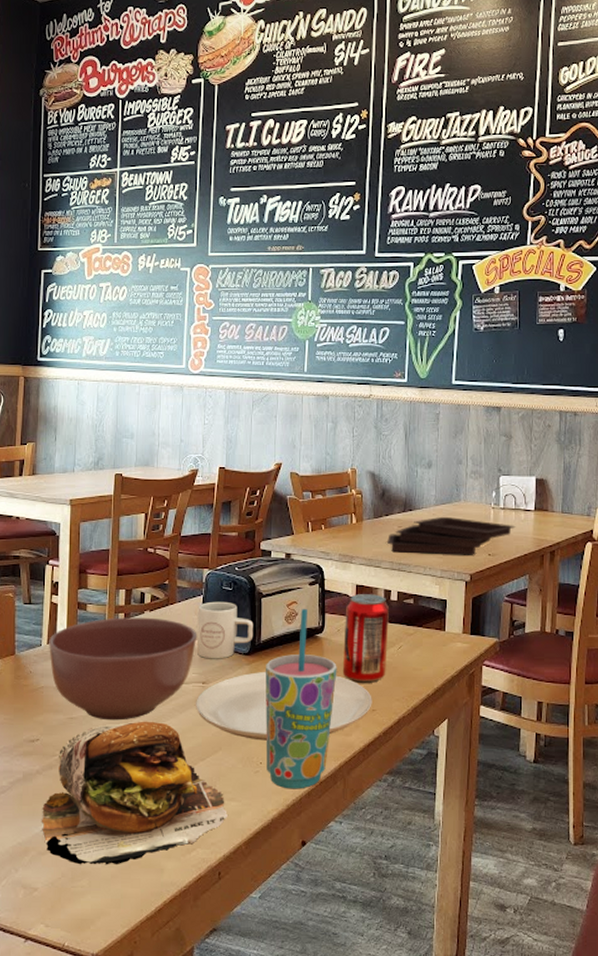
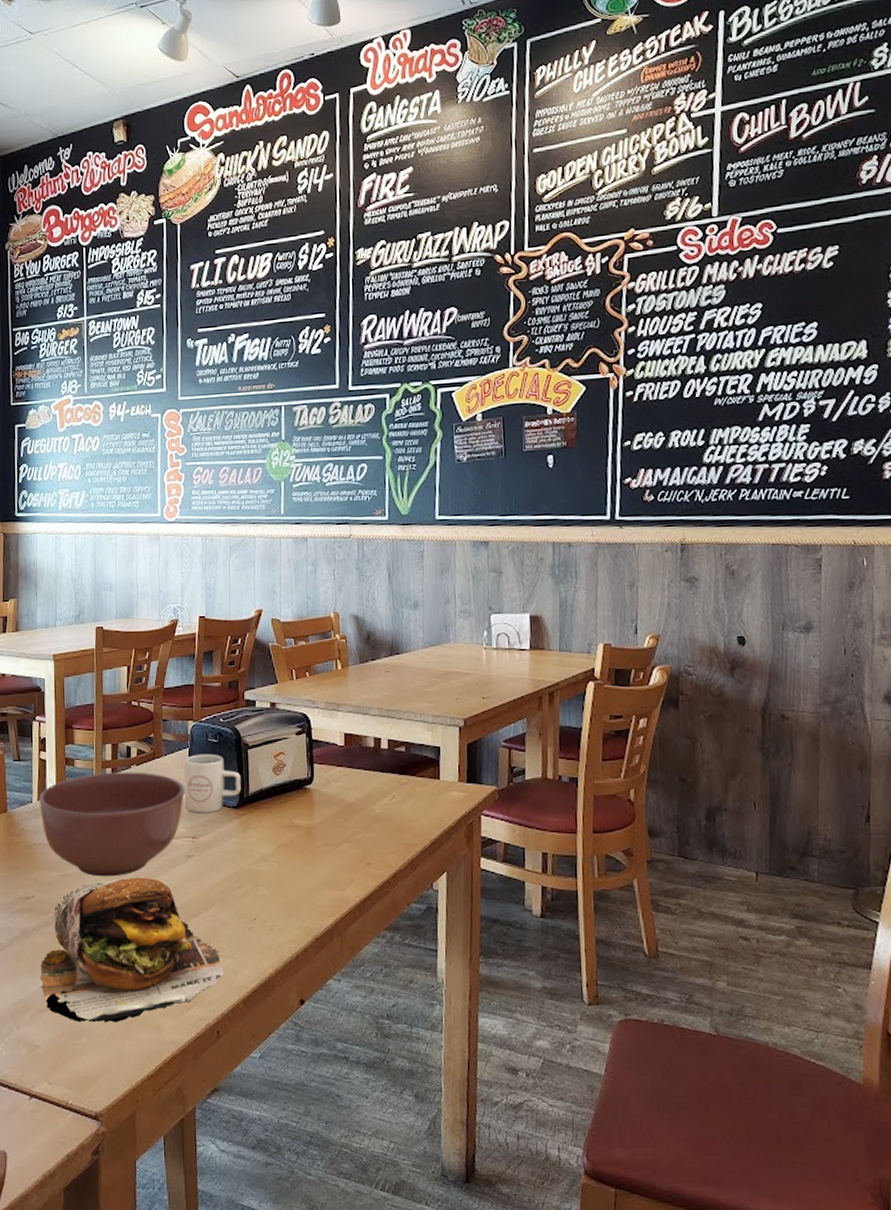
plate: present [196,671,372,741] -> none [186,824,367,896]
cup: present [266,608,337,789] -> none [255,758,329,946]
soda can: present [342,594,389,683] -> none [334,743,381,835]
tray: present [388,516,516,555] -> none [375,659,510,699]

